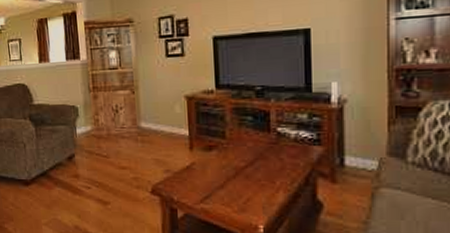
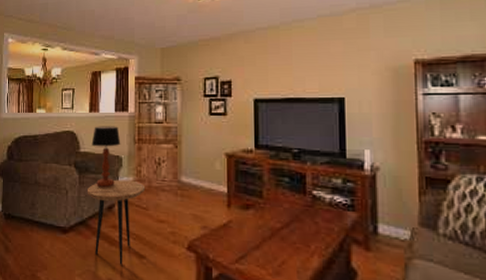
table lamp: none [44,75,76,139] -> present [91,126,121,188]
side table: none [45,129,105,212] -> present [88,179,146,265]

